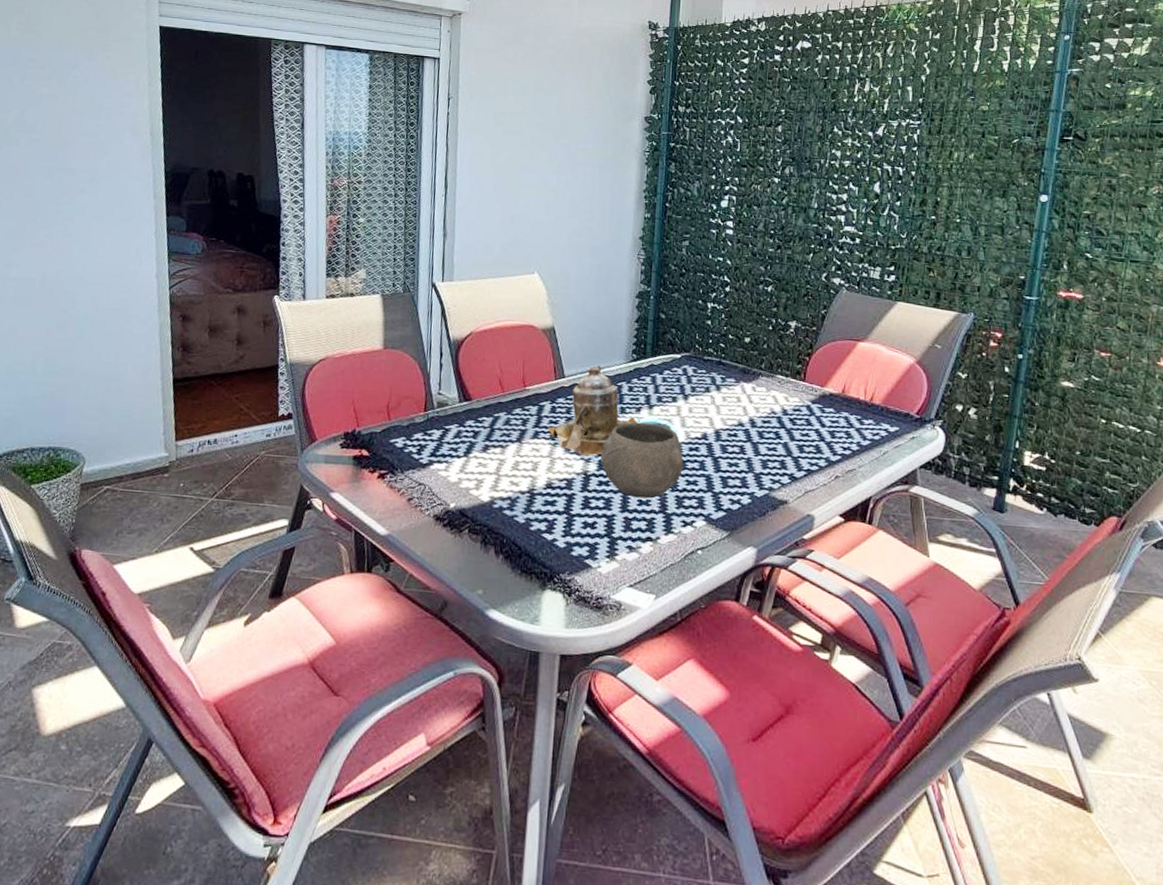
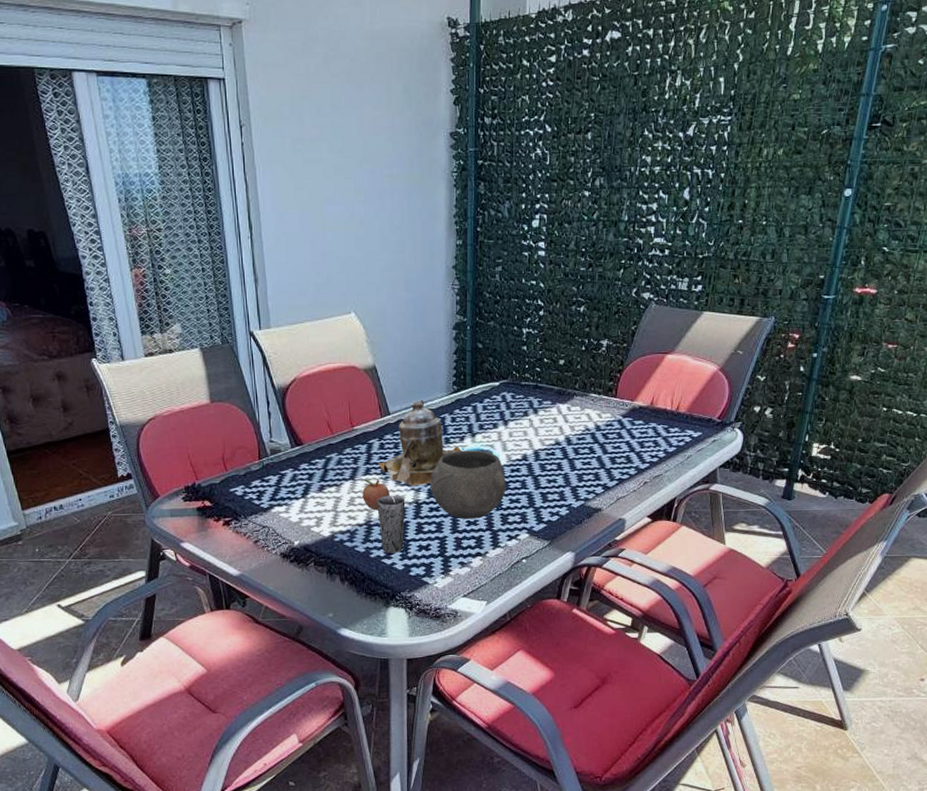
fruit: none [528,443,557,478] -> present [361,479,390,510]
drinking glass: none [542,462,573,528] -> present [377,495,406,553]

